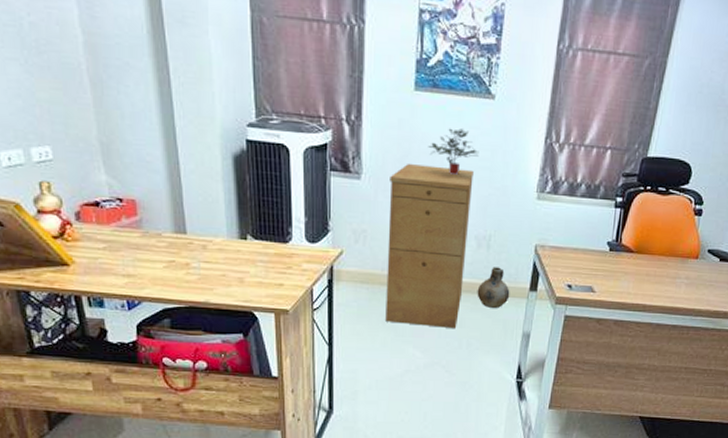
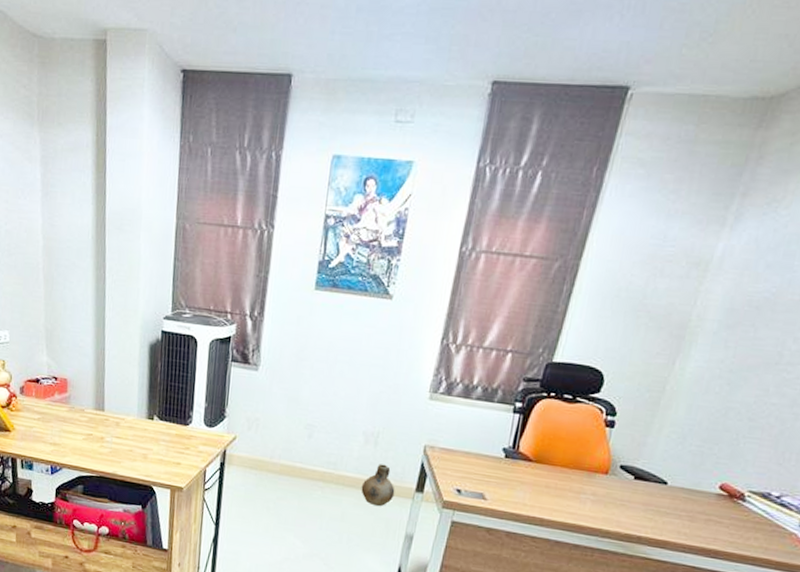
filing cabinet: present [385,164,474,328] -> none [270,358,366,522]
potted plant: present [428,128,479,175] -> none [324,326,373,371]

